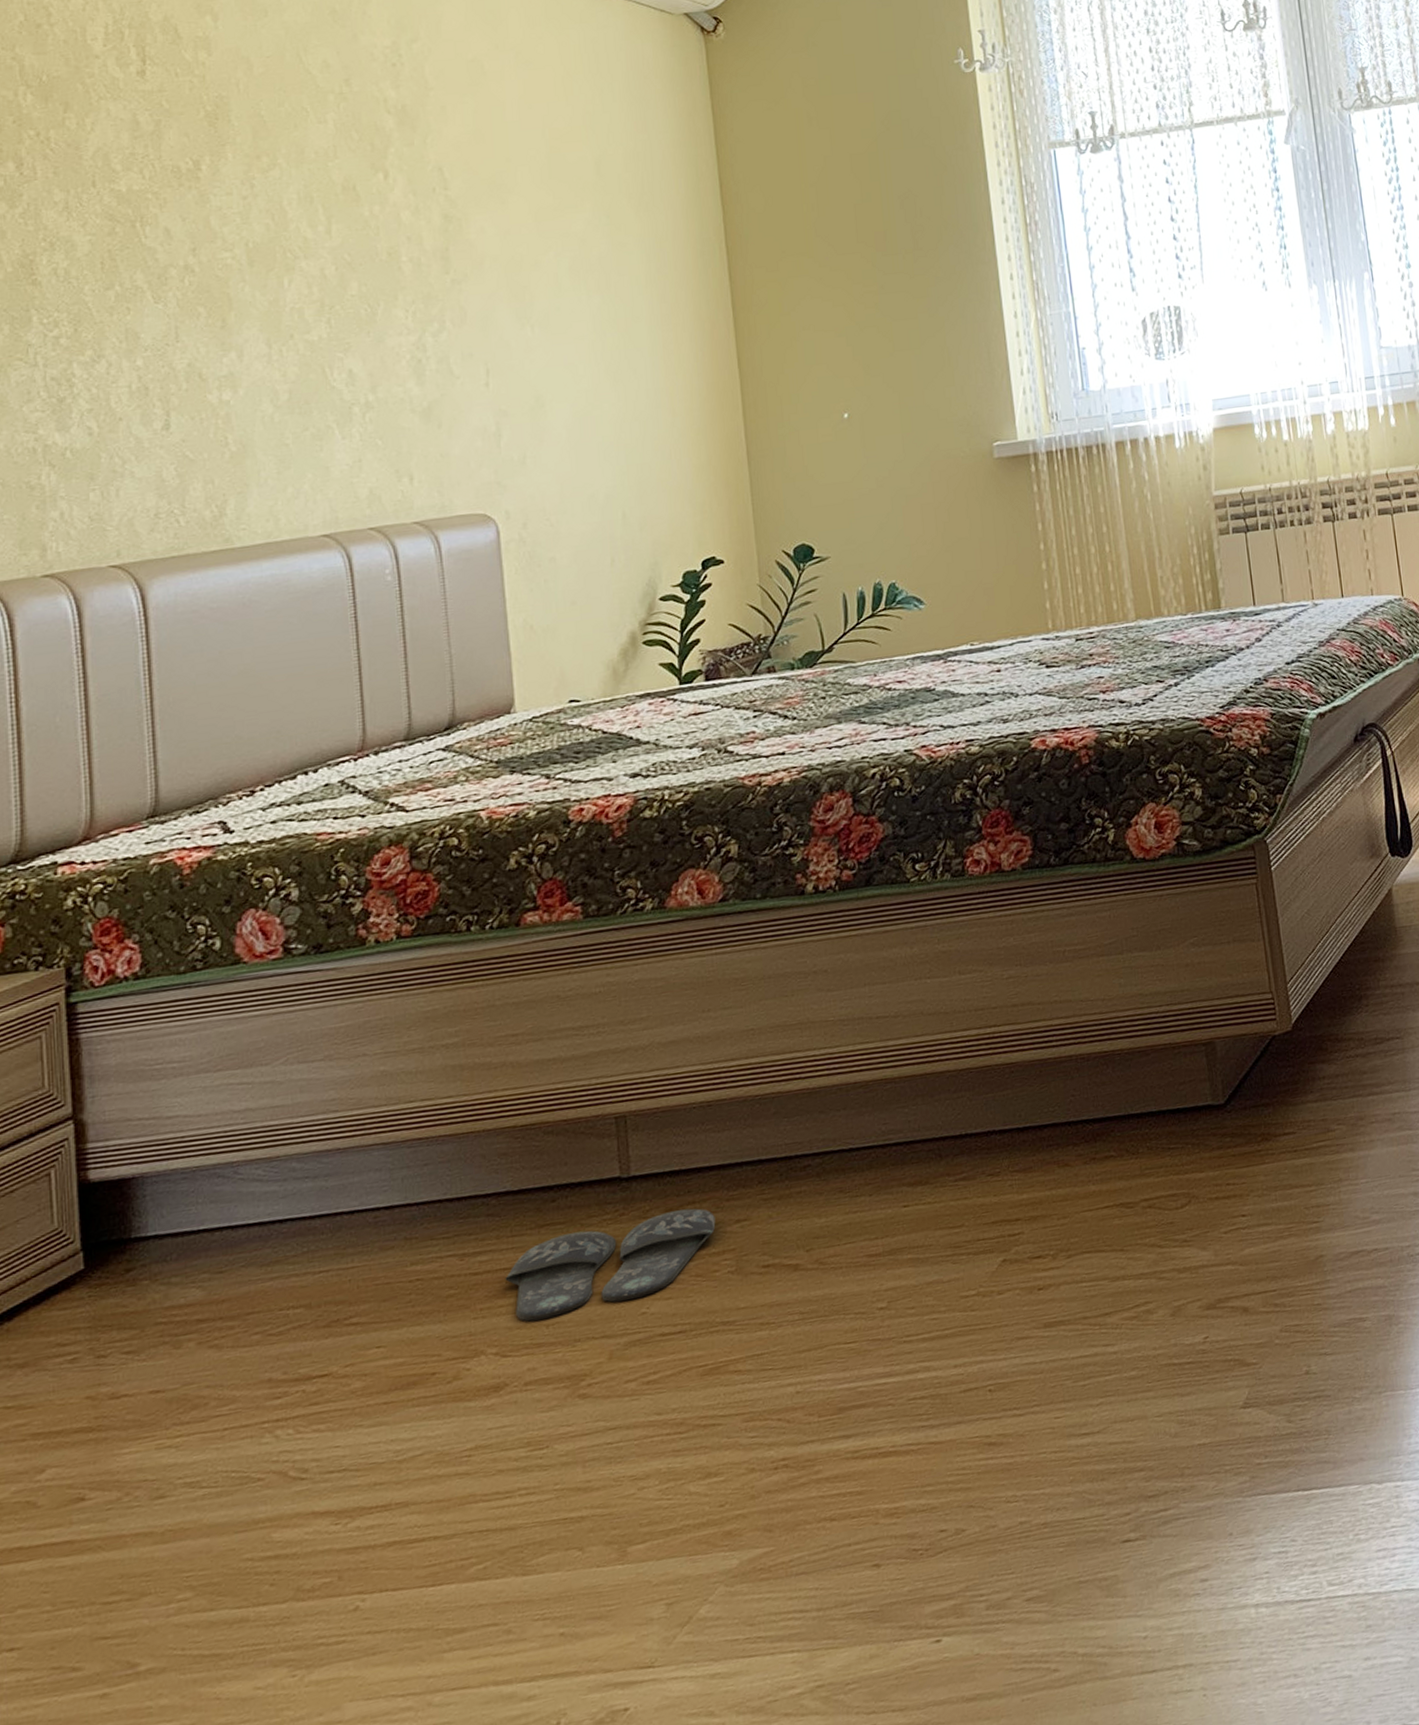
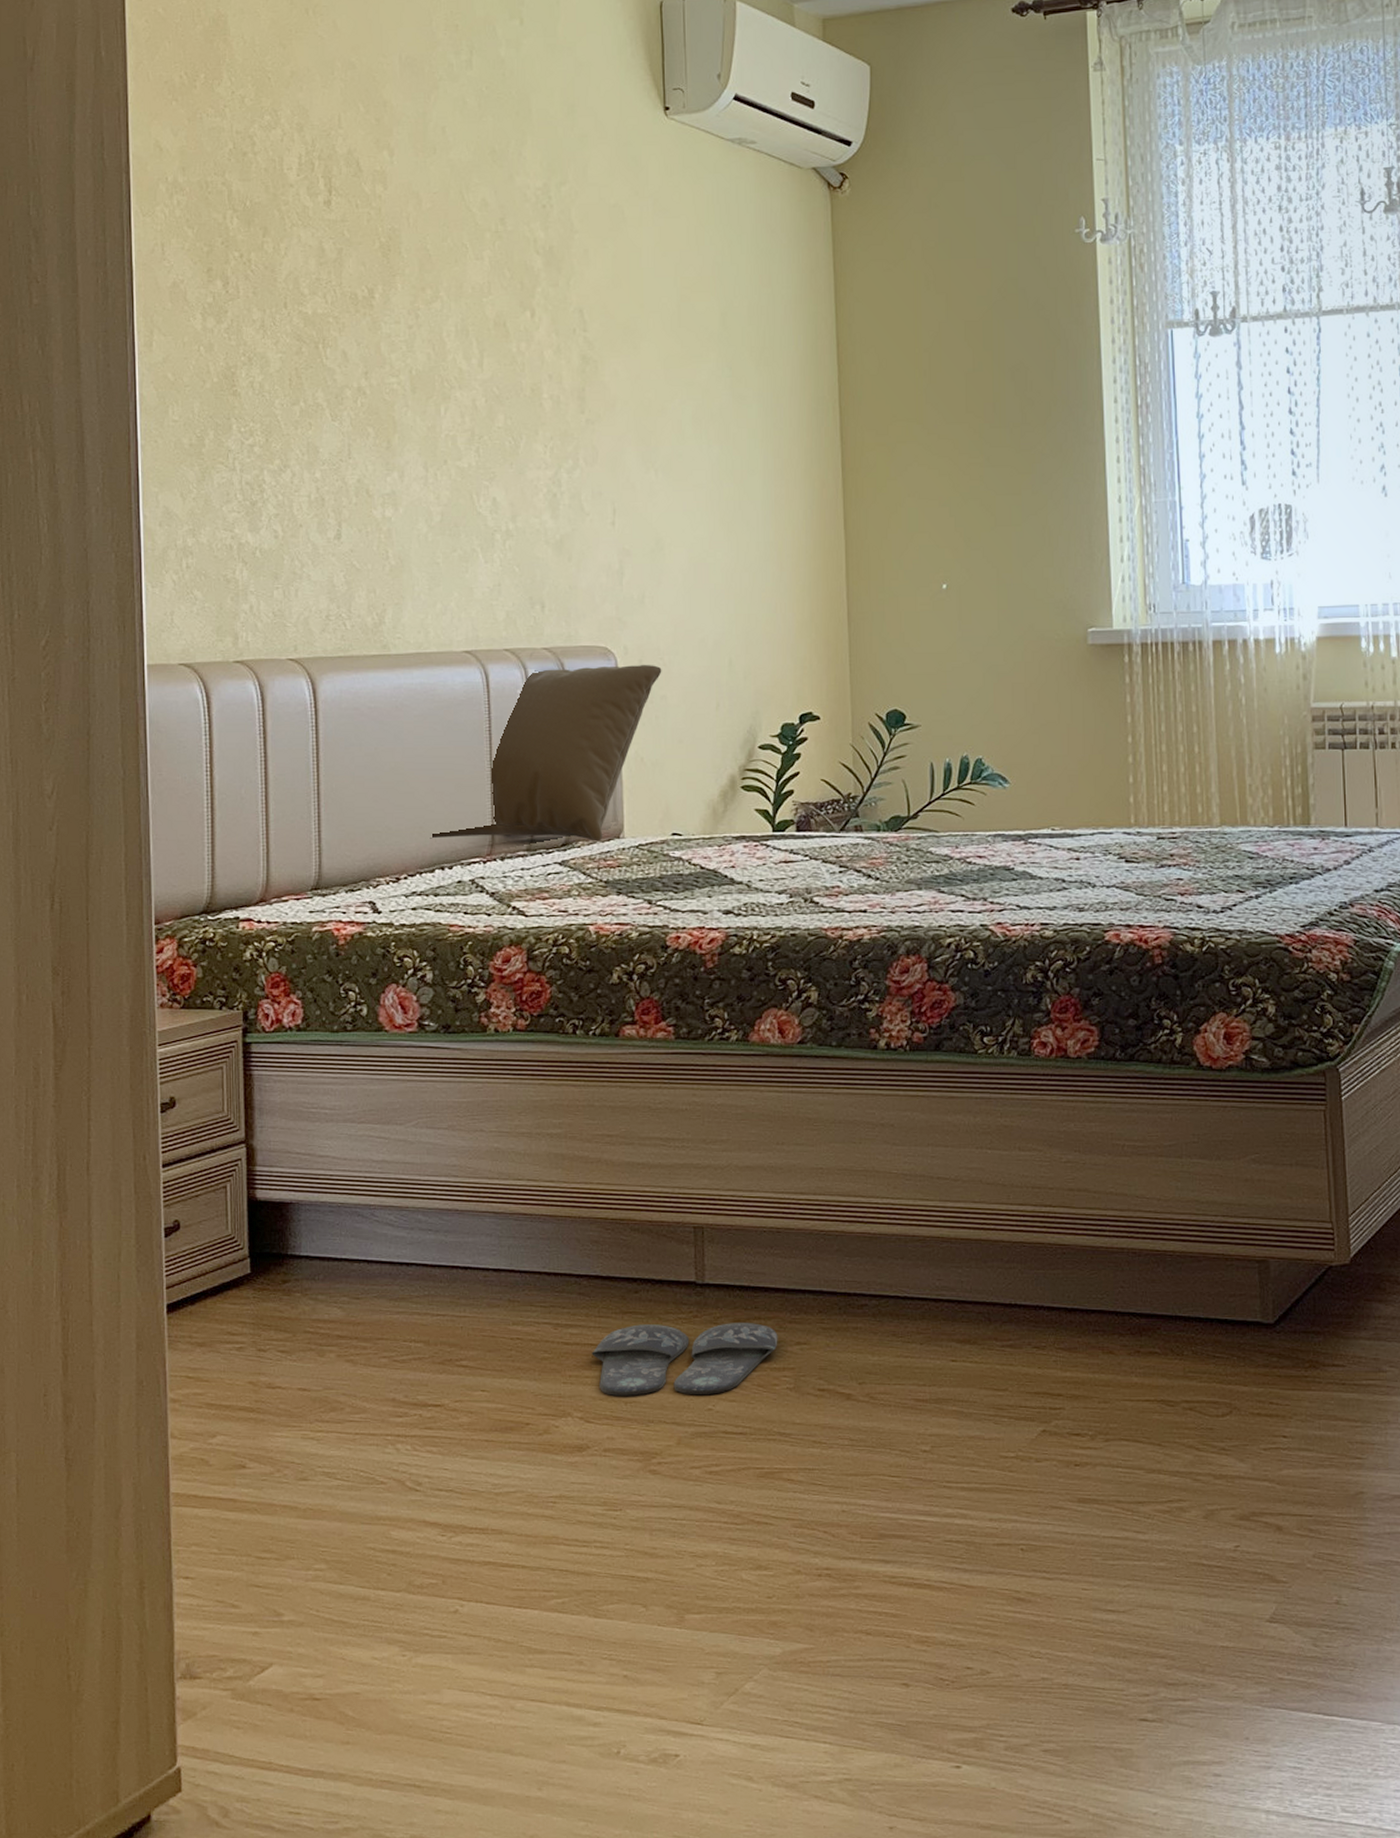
cushion: none [289,527,549,743] -> present [430,664,662,842]

